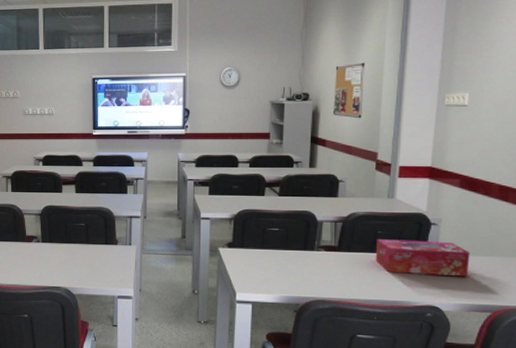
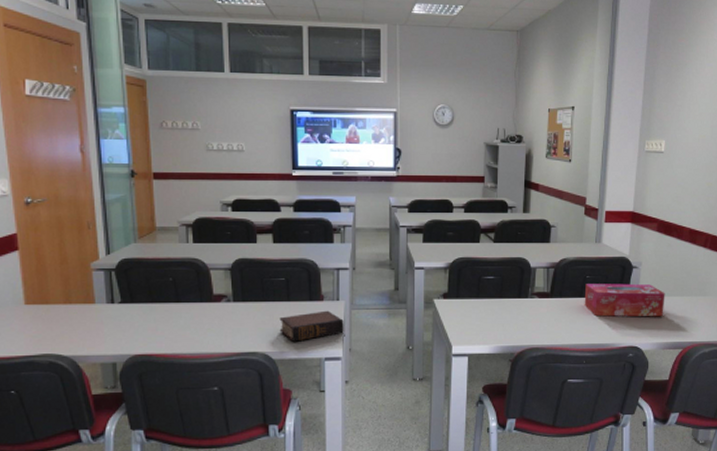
book: none [79,253,135,280] -> present [279,310,344,342]

